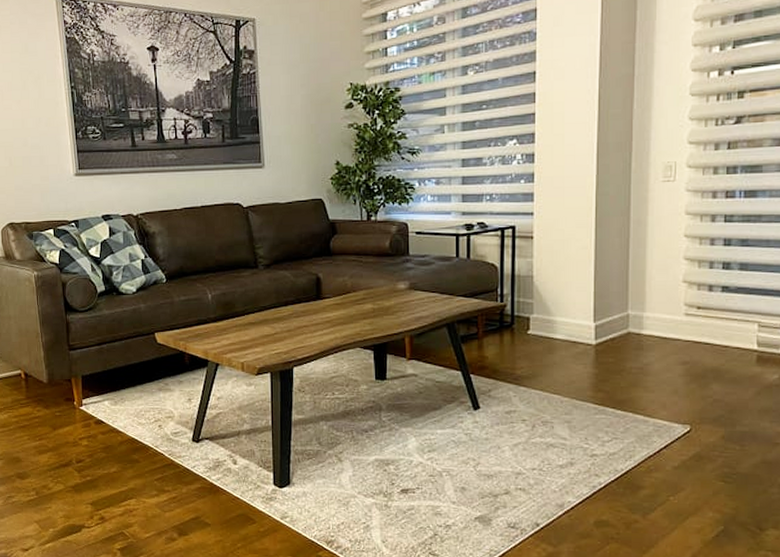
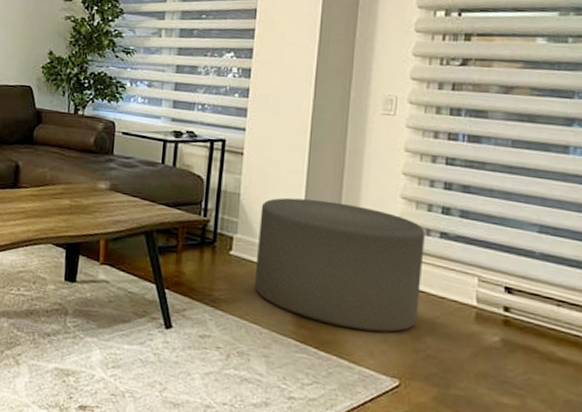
pouf: none [552,271,708,387] -> present [254,197,425,333]

